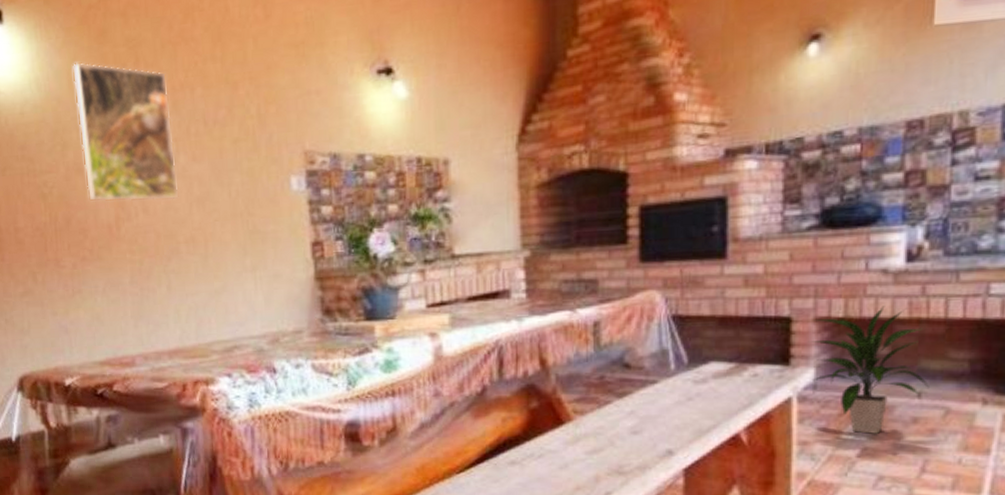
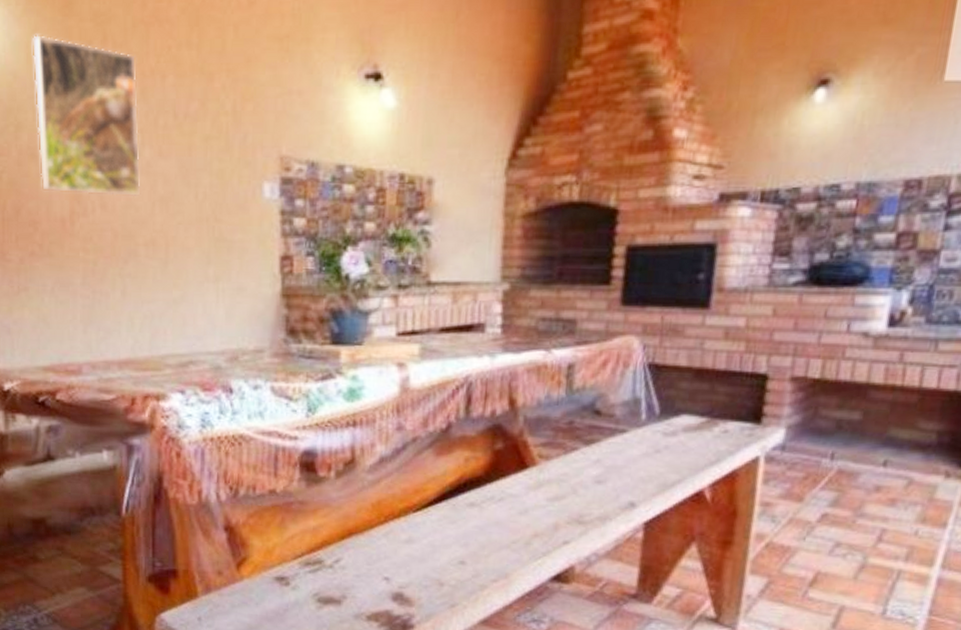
indoor plant: present [808,306,929,434] -> none [782,370,896,500]

